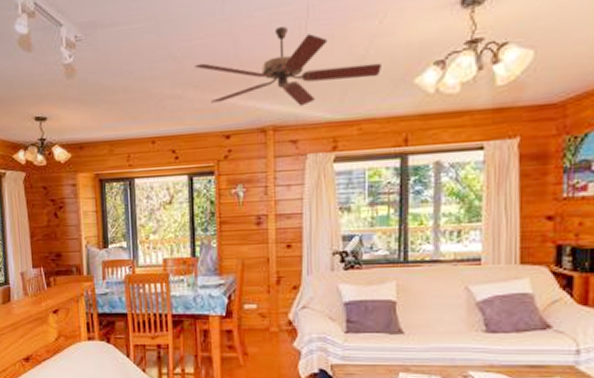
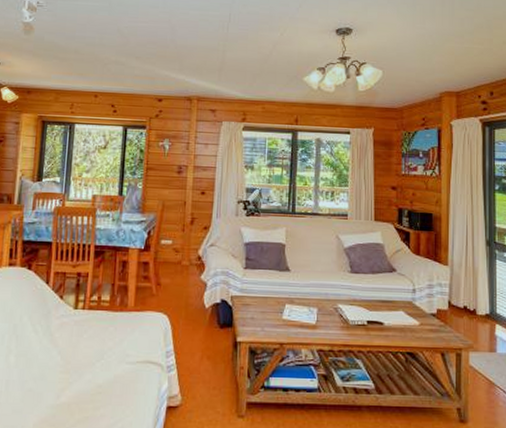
ceiling fan: present [194,26,381,106] -> none [138,25,281,85]

